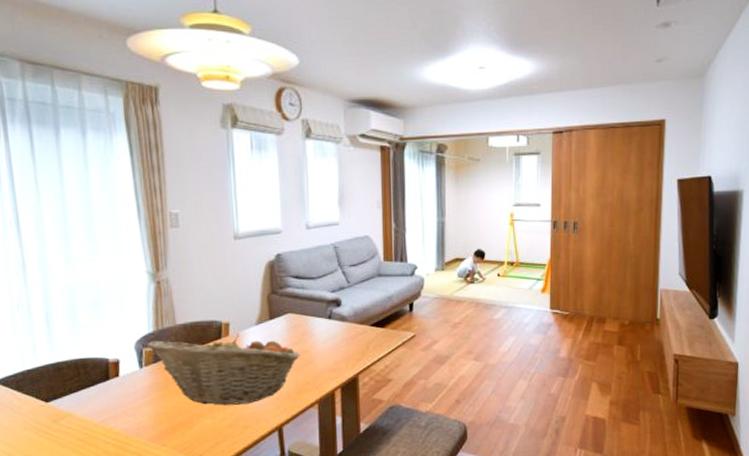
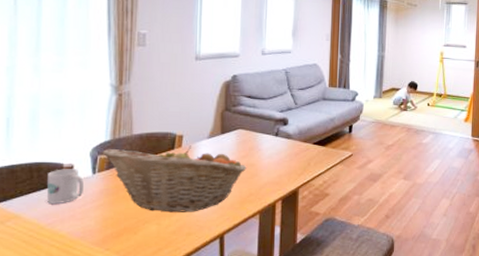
mug: none [94,363,133,400] -> present [47,169,84,204]

